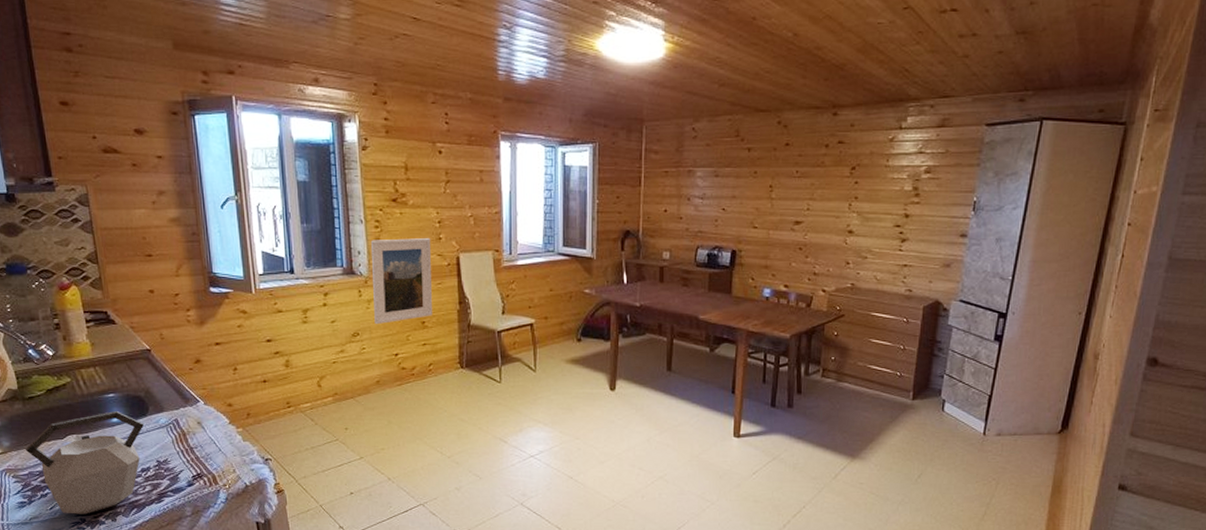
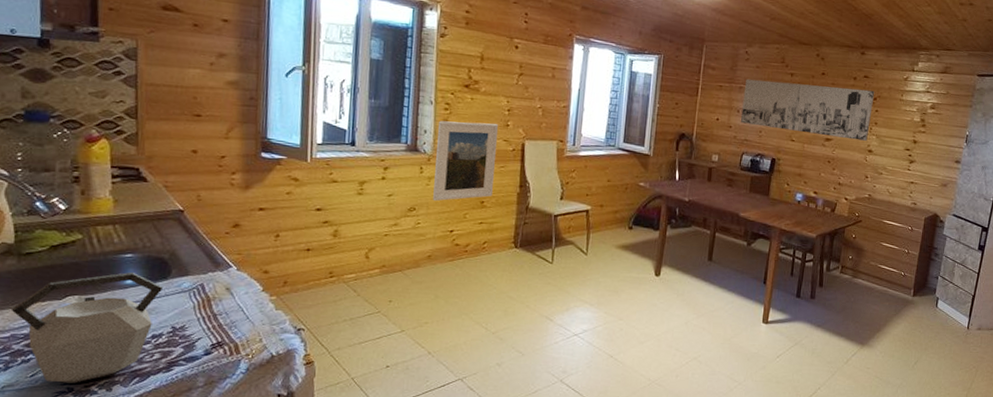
wall art: none [691,158,853,220] -> present [740,79,875,141]

